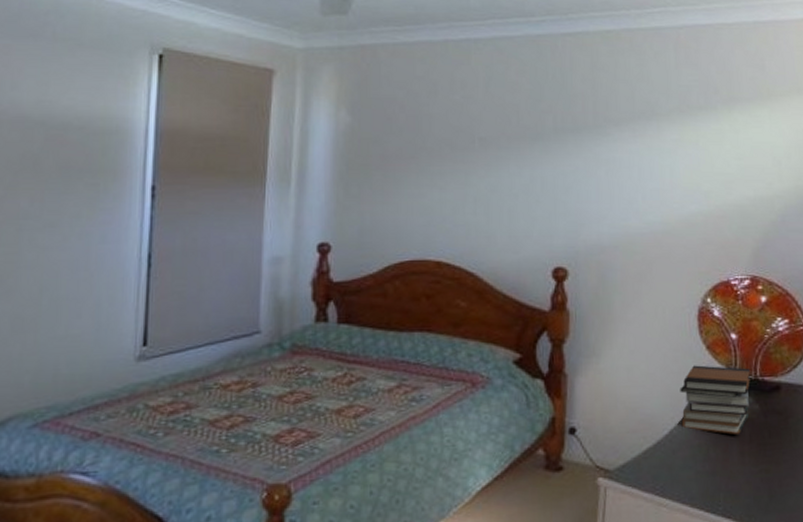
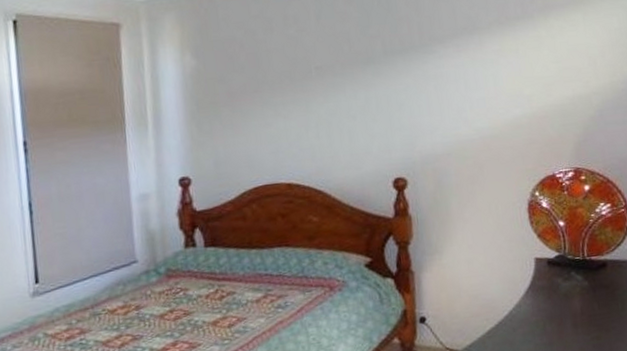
book stack: present [680,365,750,434] -> none [516,250,580,310]

